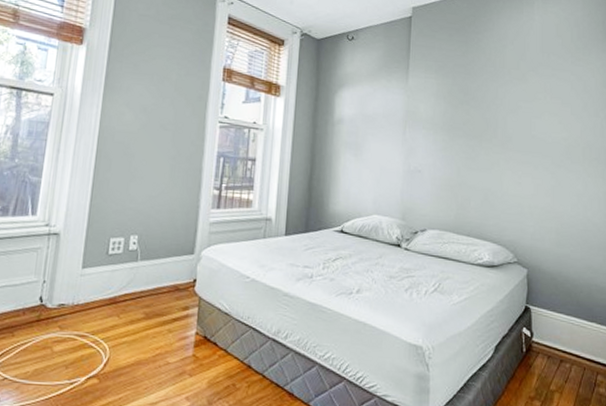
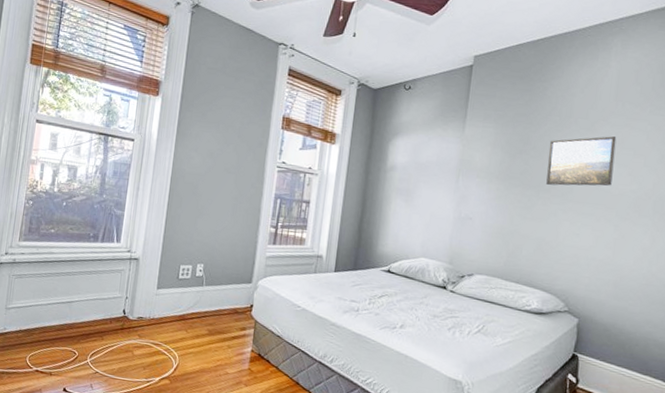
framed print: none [487,86,546,135] -> present [546,136,617,186]

